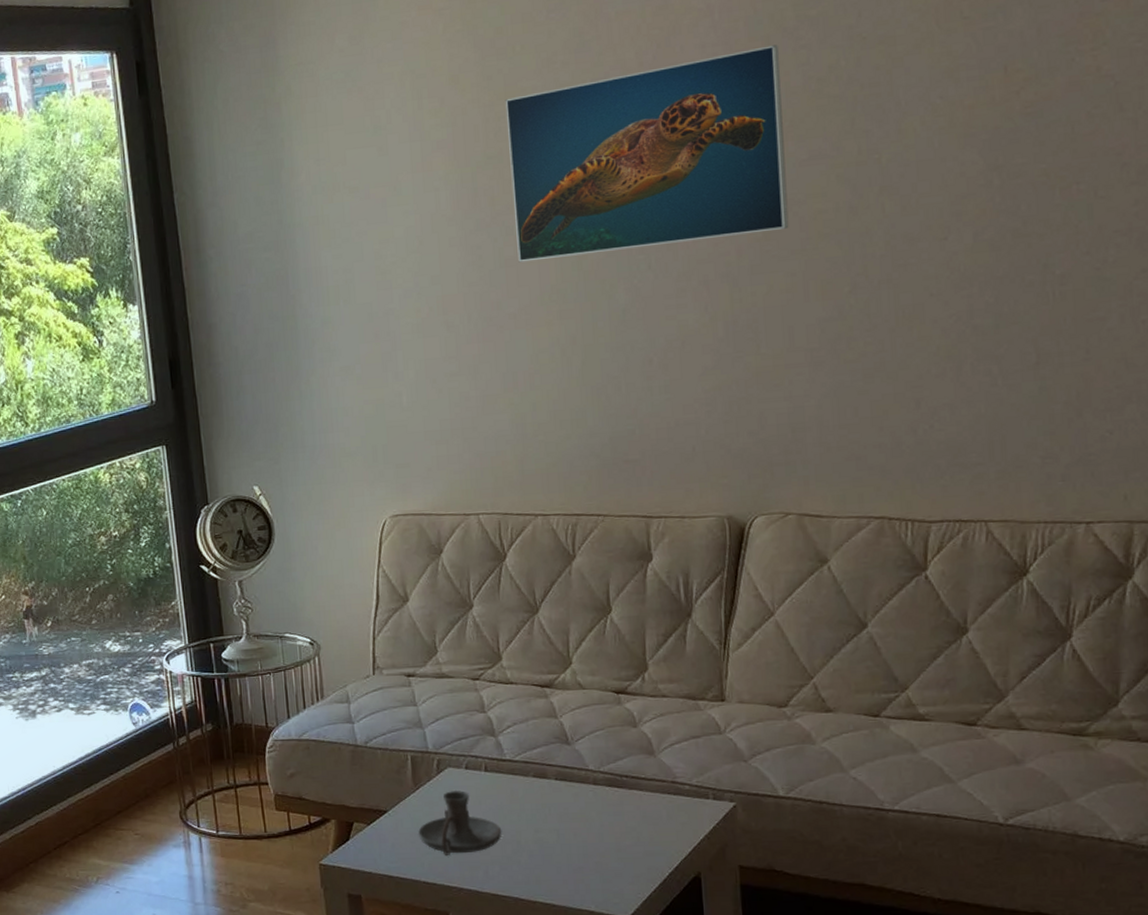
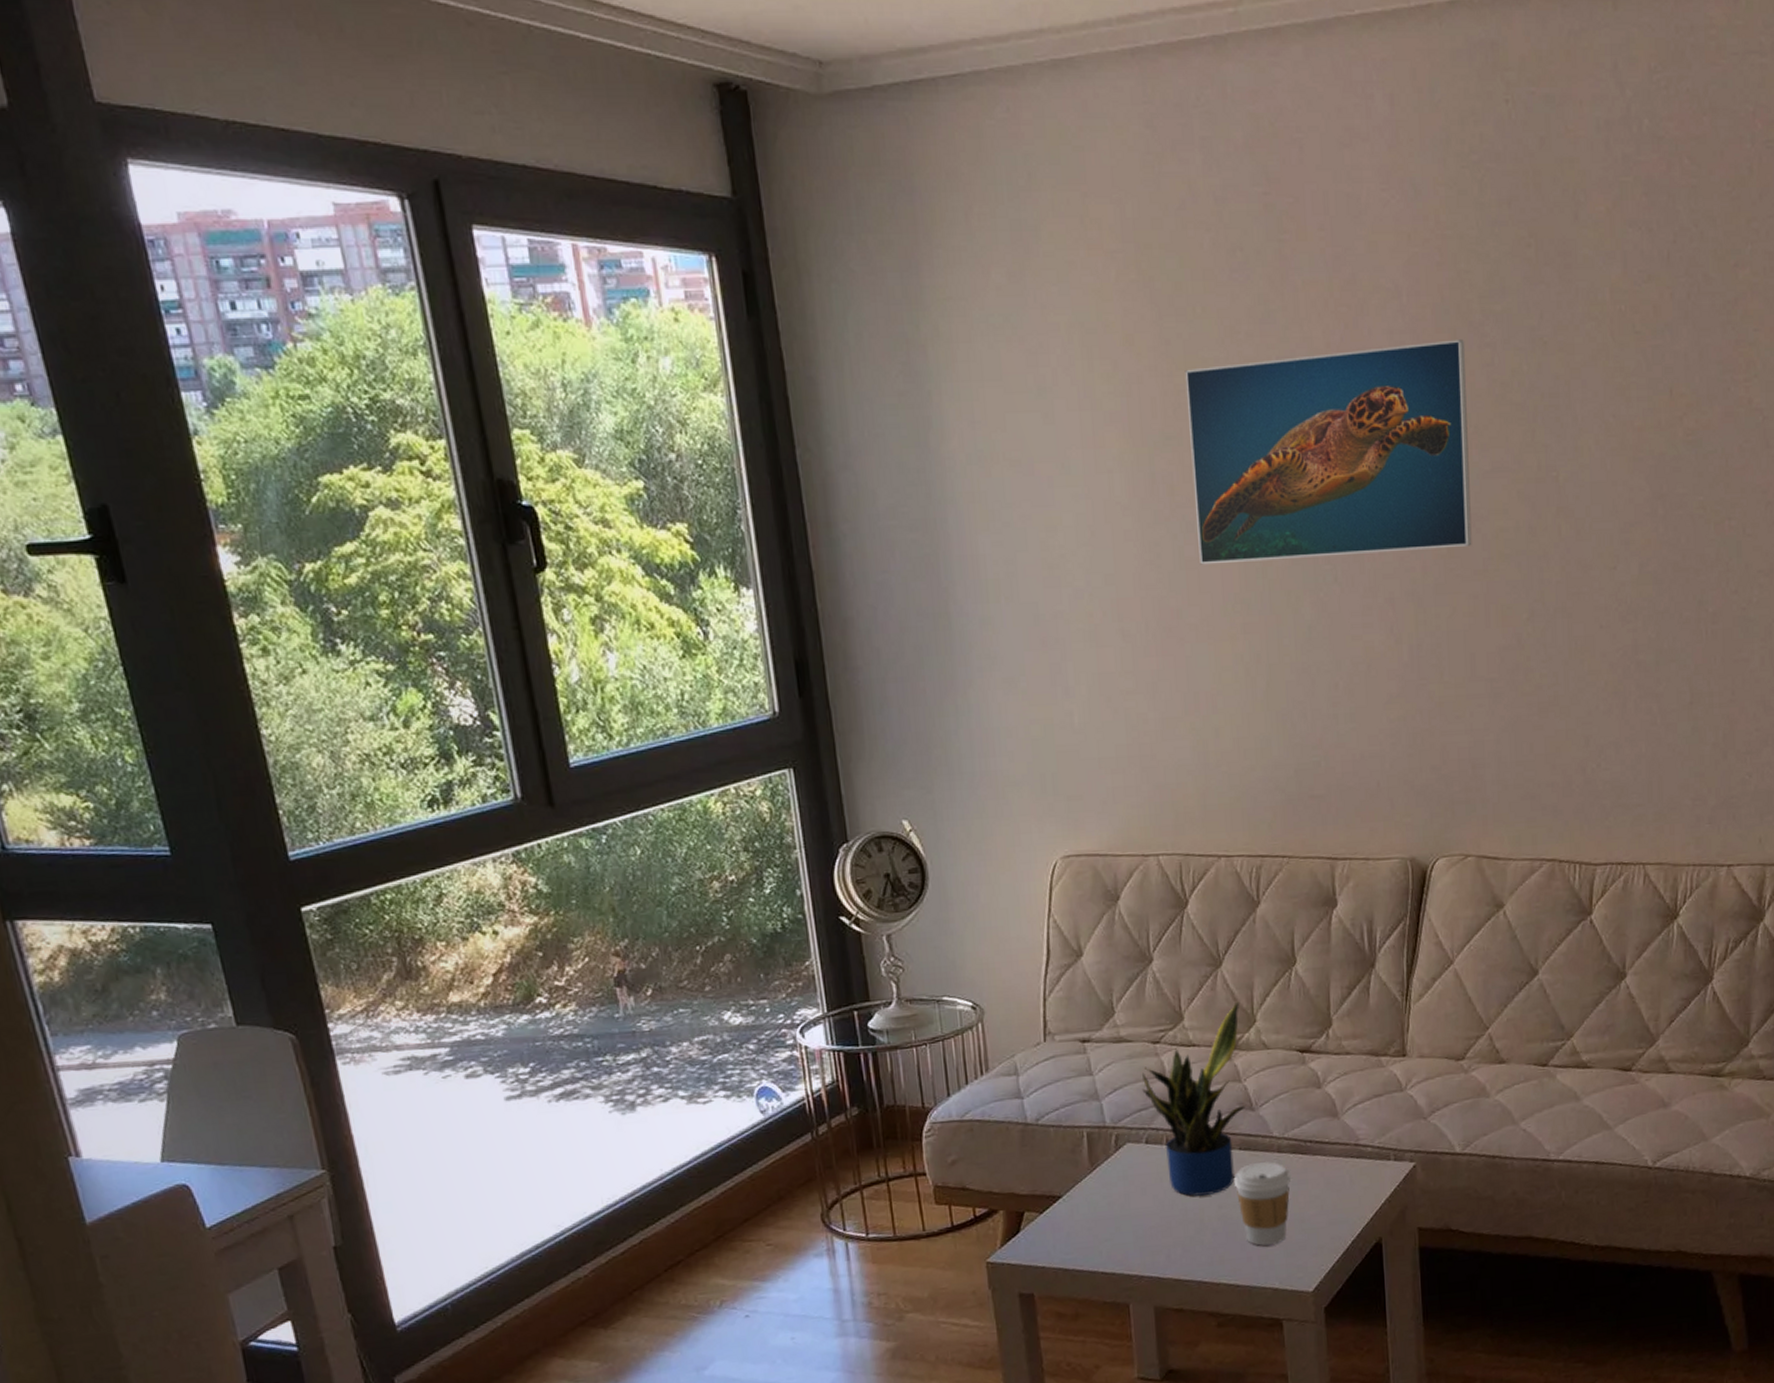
candle holder: present [417,789,502,855] -> none [1094,1167,1185,1241]
potted plant: none [462,645,562,819] -> present [1142,1001,1246,1196]
coffee cup: none [551,793,606,870] -> present [1234,1162,1290,1246]

